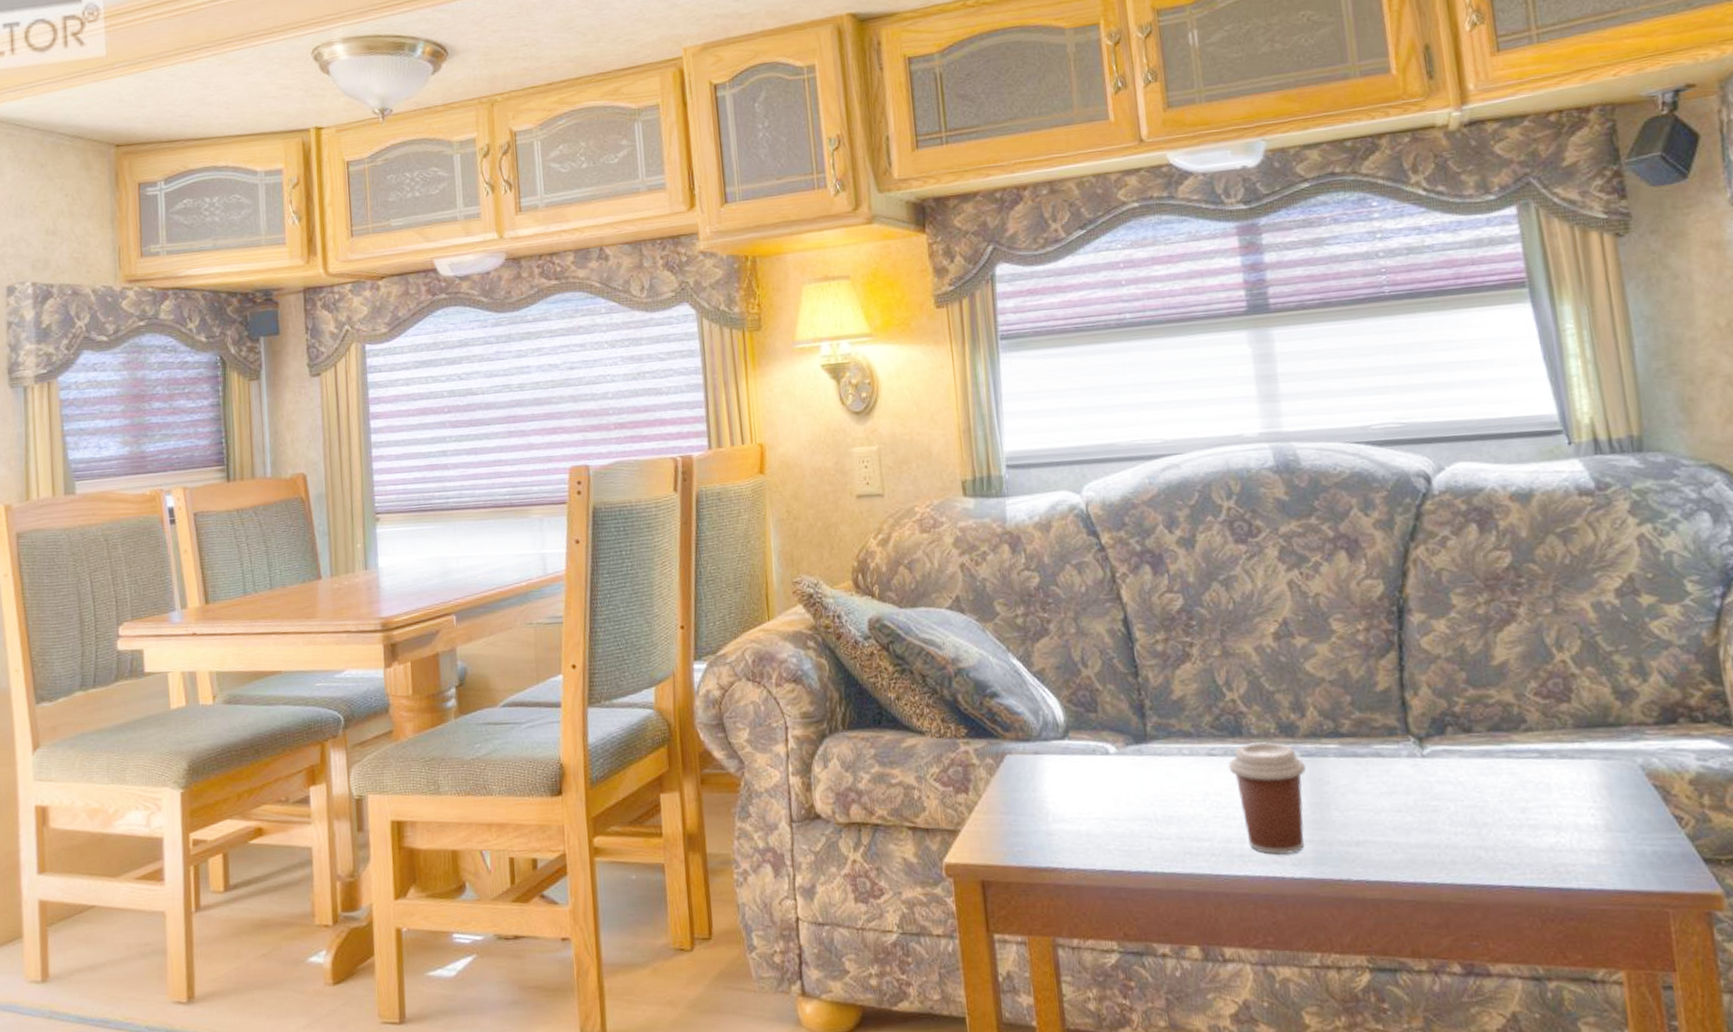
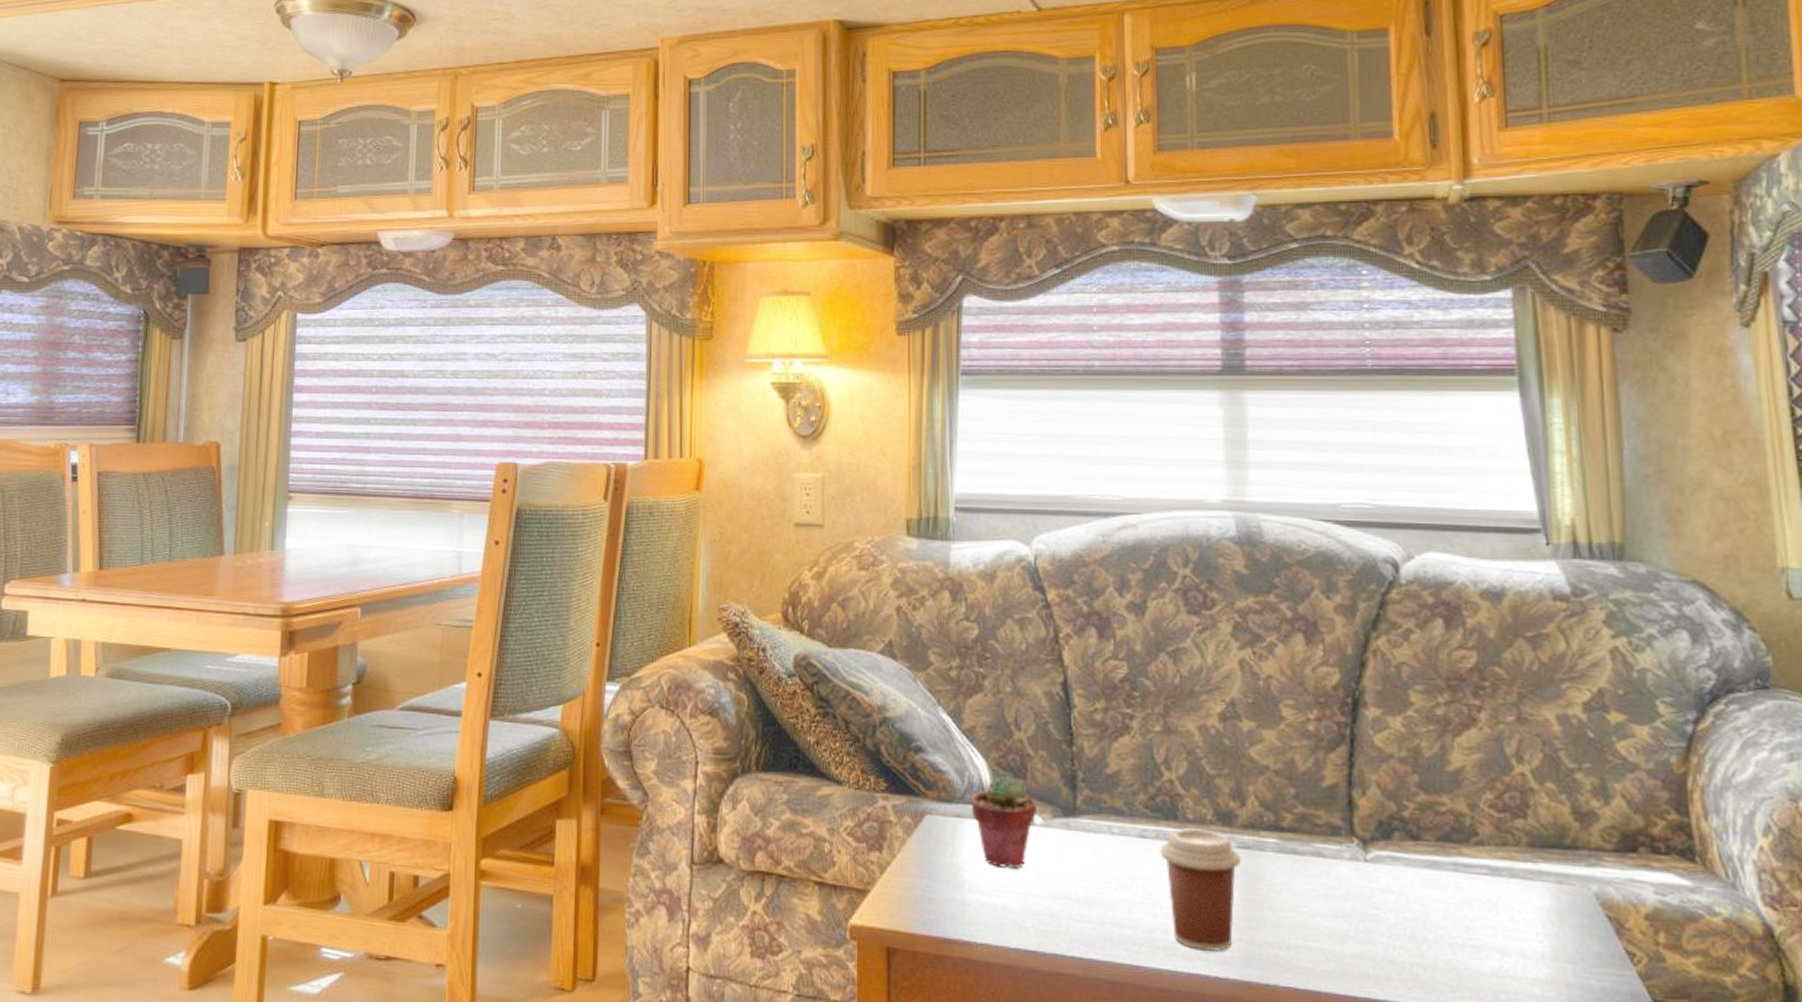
potted succulent: none [1047,710,1110,797] -> present [971,774,1037,868]

